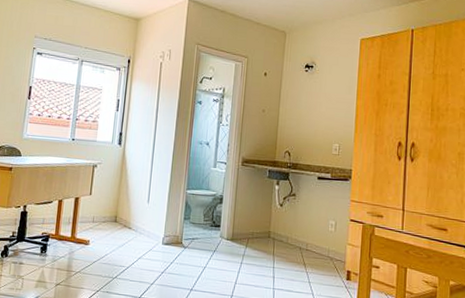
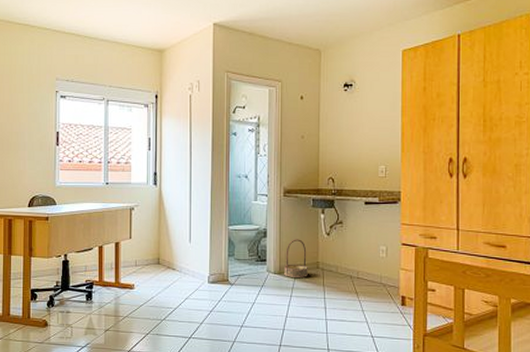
basket: none [236,207,260,246] -> present [284,239,308,279]

